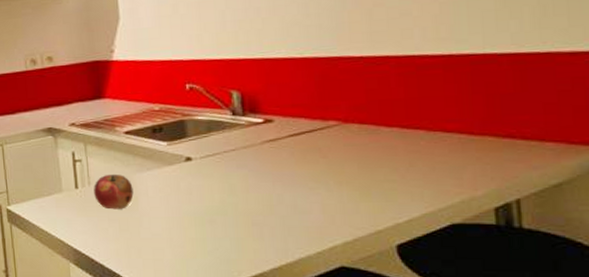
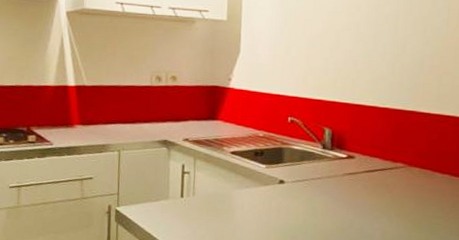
fruit: present [94,173,134,210] -> none [197,187,232,220]

